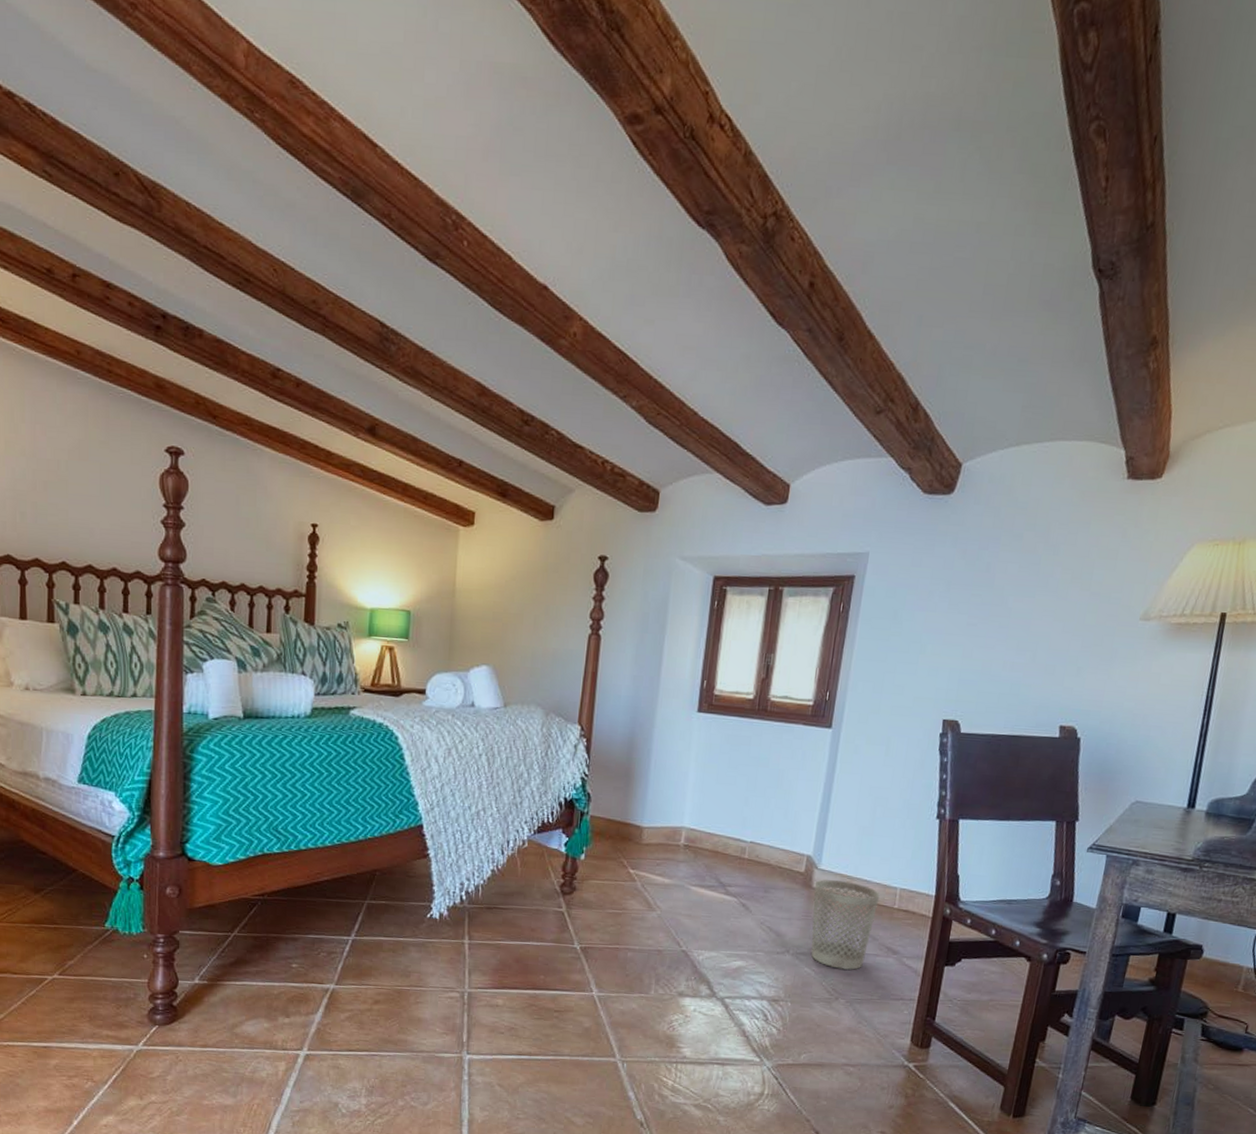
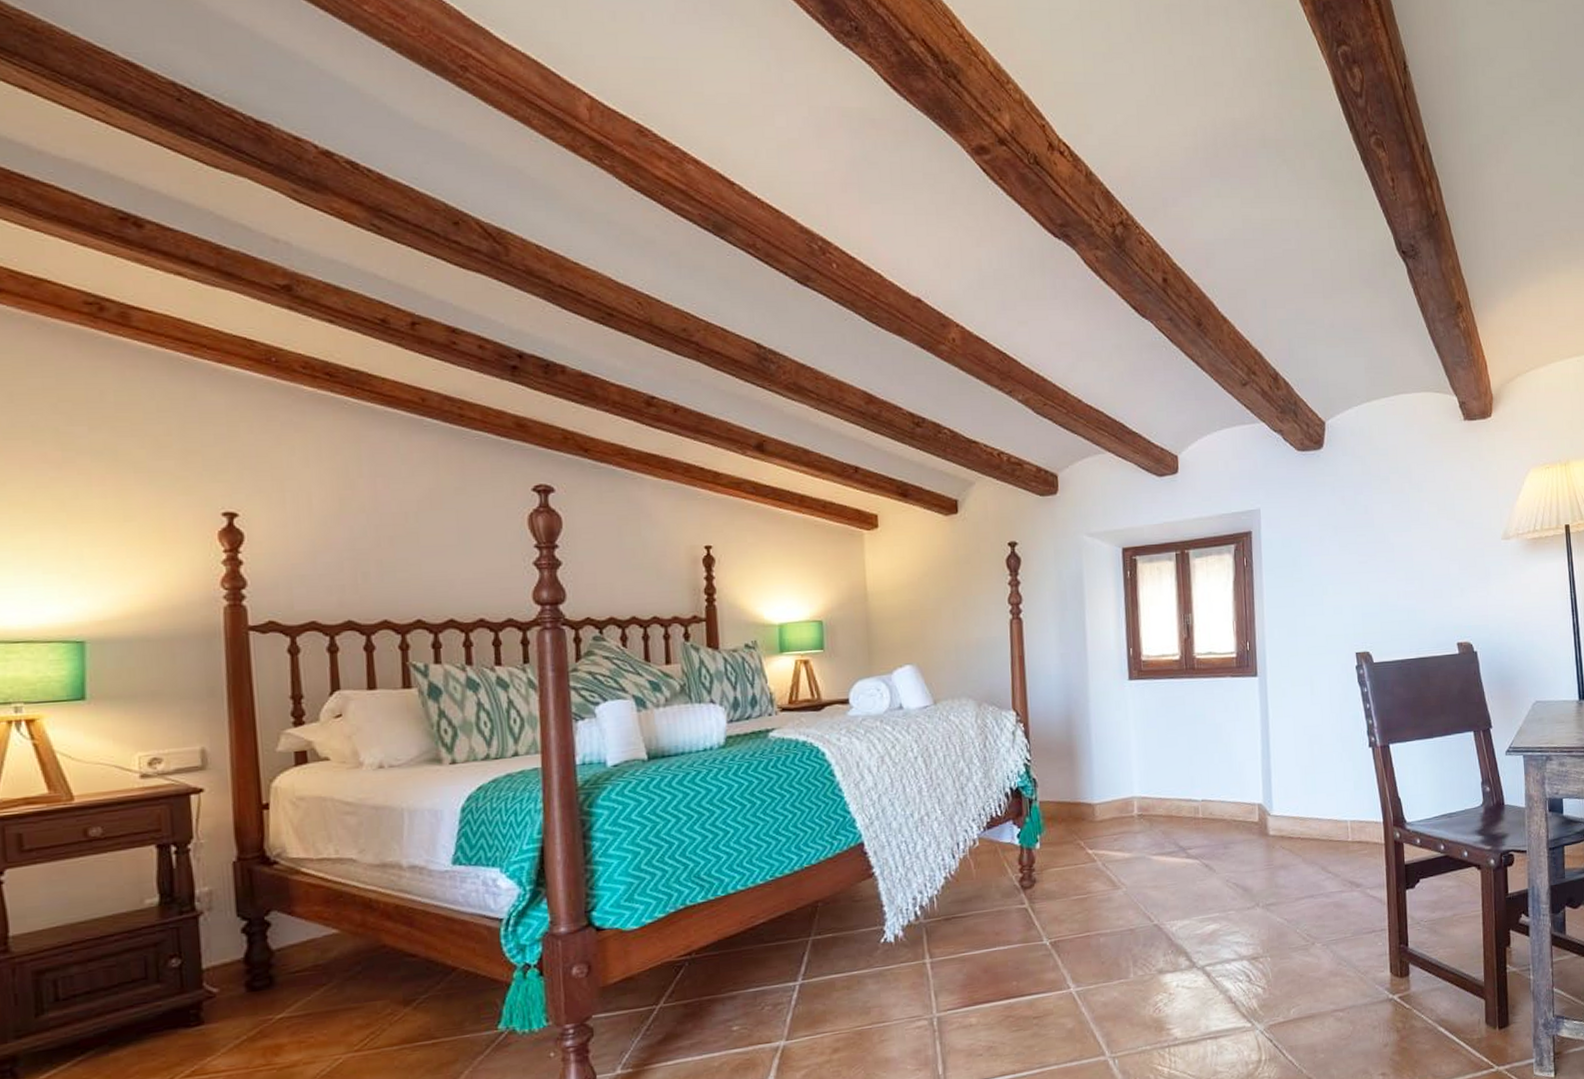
wastebasket: present [810,879,880,971] -> none [1270,823,1334,913]

